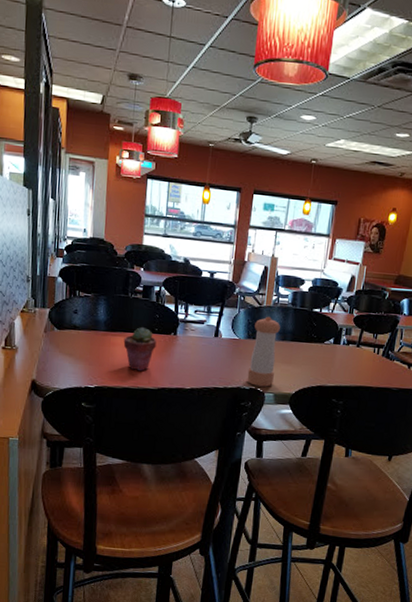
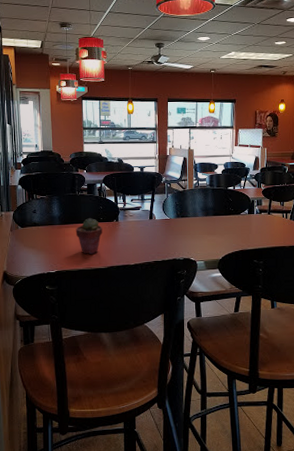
pepper shaker: present [247,316,280,387] -> none [180,197,203,256]

